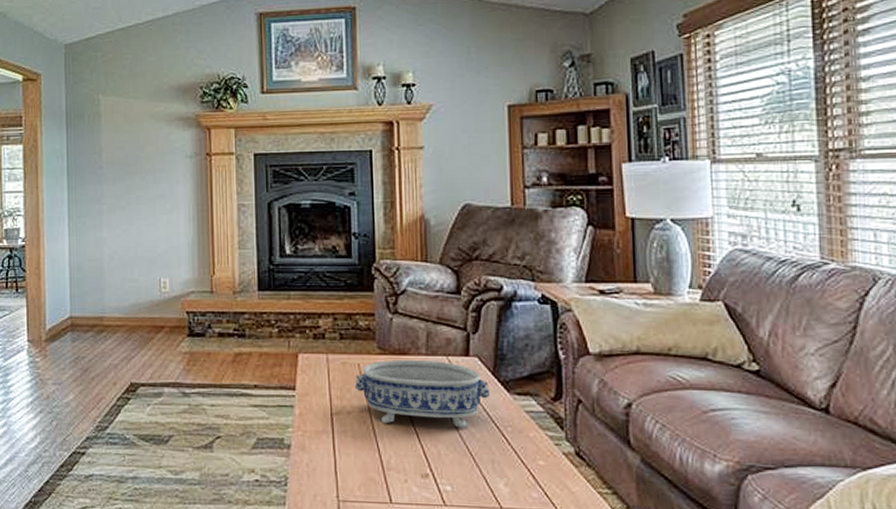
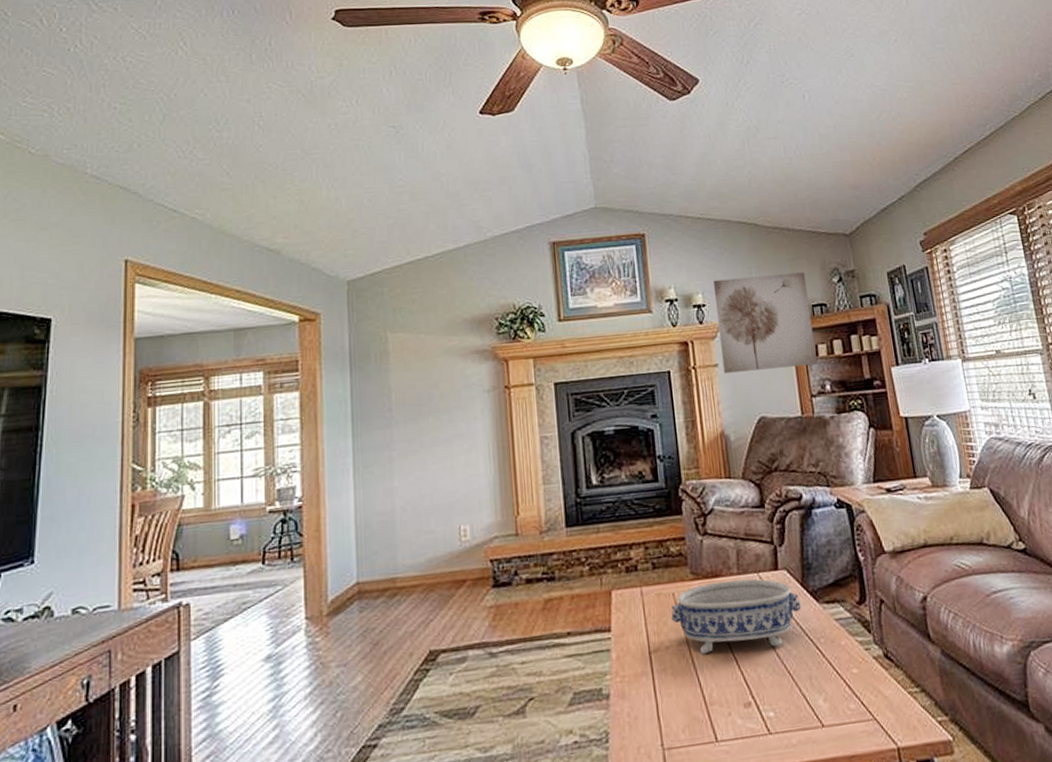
wall art: none [425,54,535,157] -> present [713,272,817,373]

